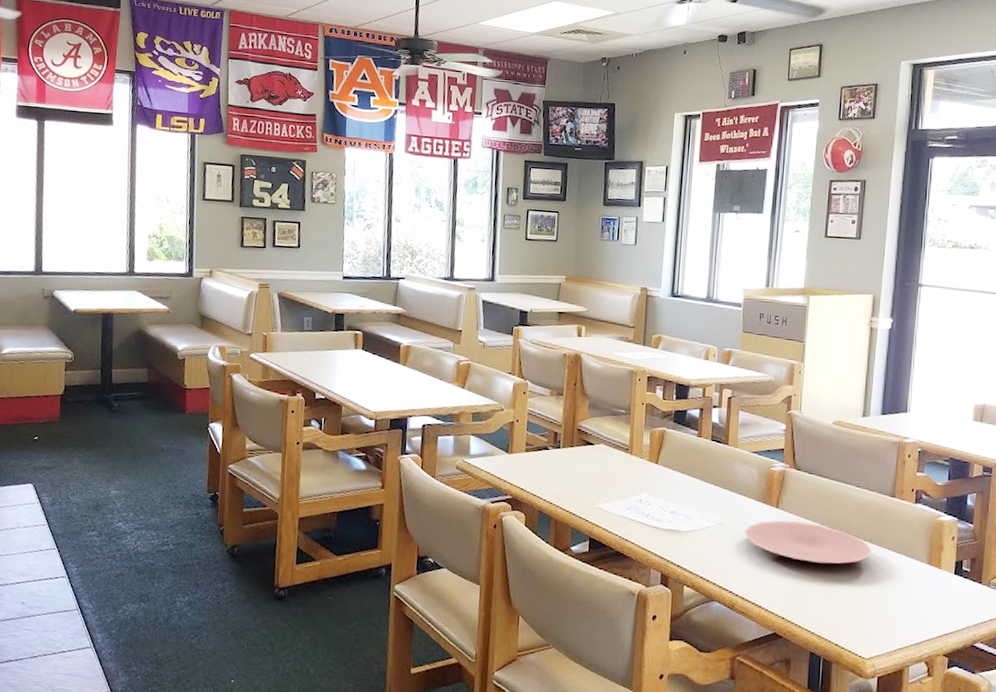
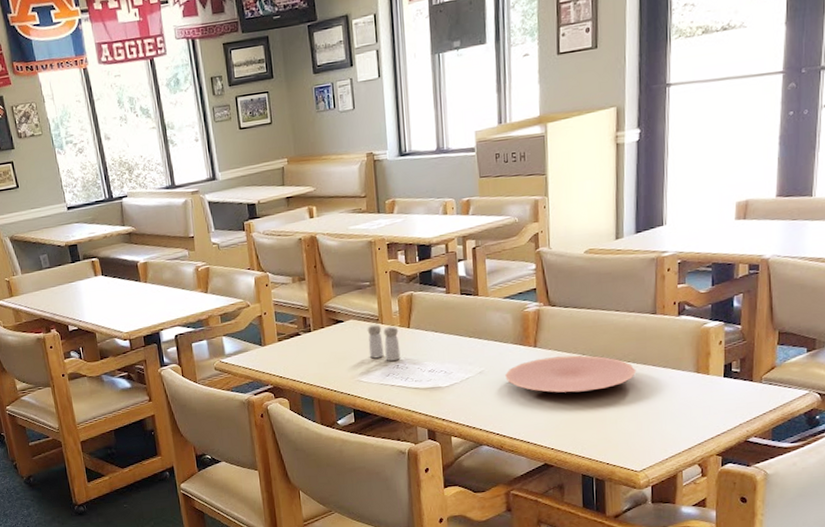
salt and pepper shaker: none [614,453,647,495] -> present [367,324,401,361]

